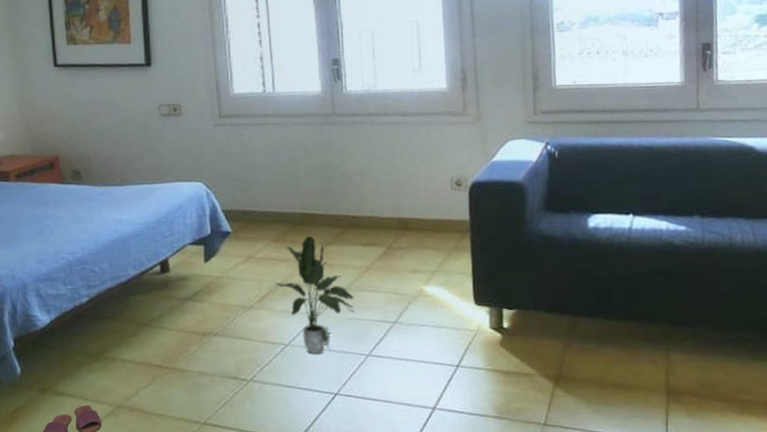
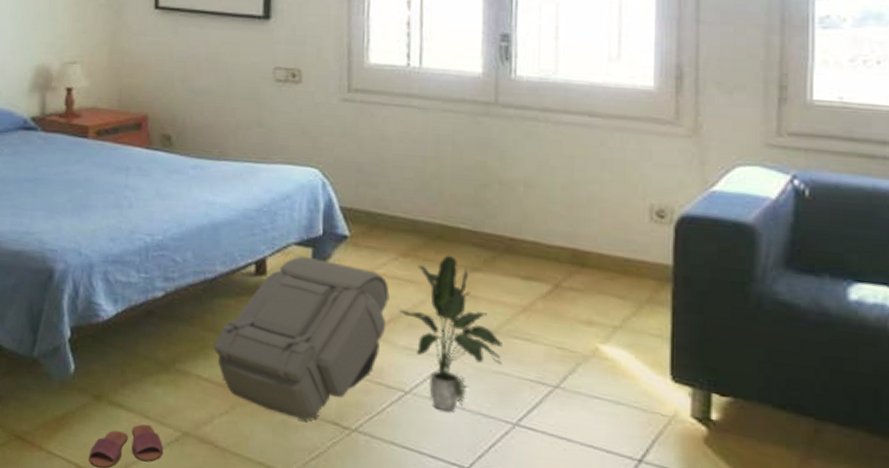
backpack: none [134,252,267,380] -> present [214,256,390,421]

